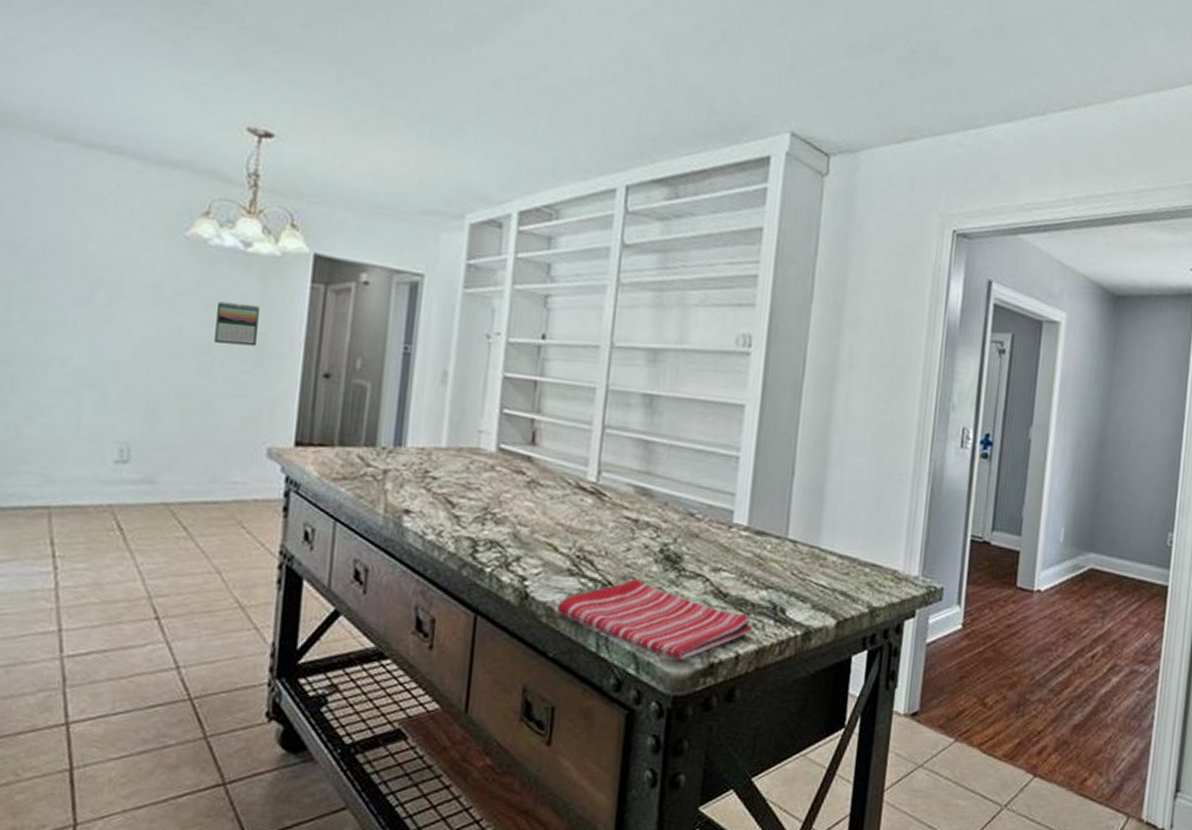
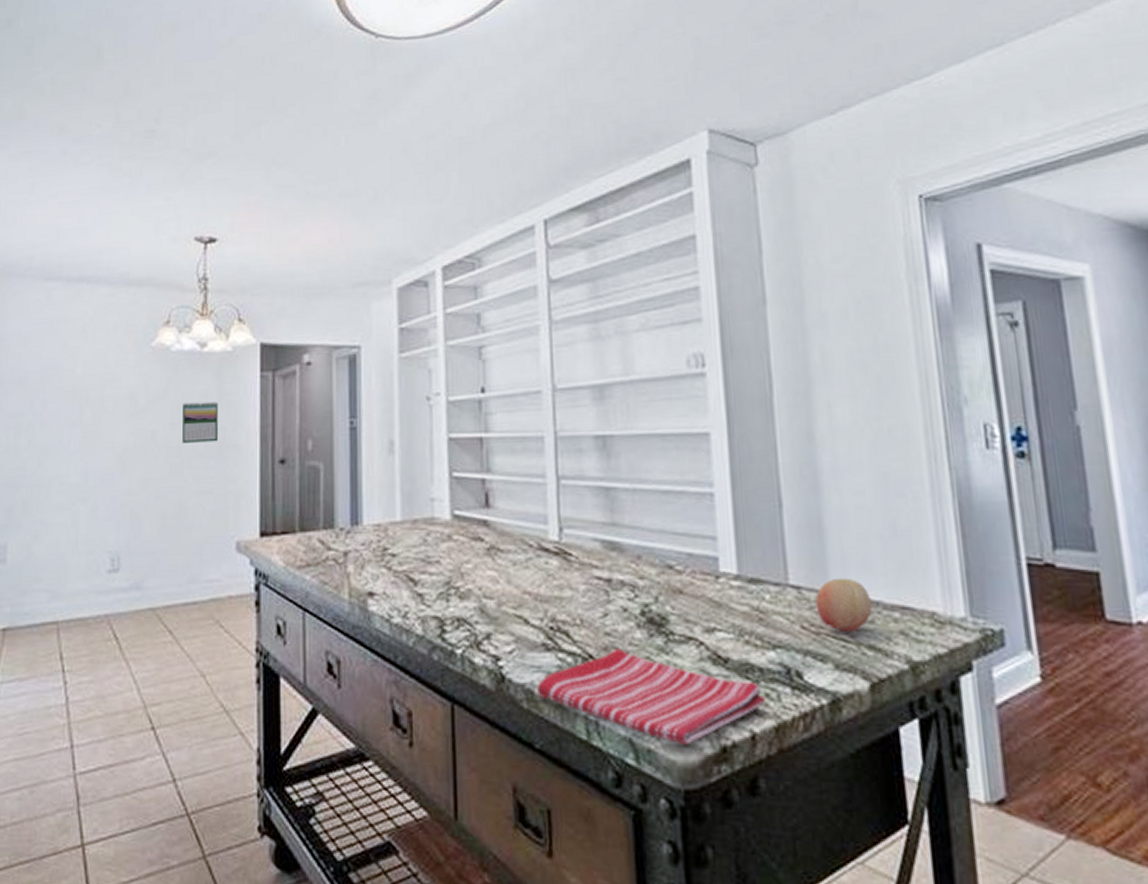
fruit: none [806,537,850,581] -> present [815,577,872,633]

